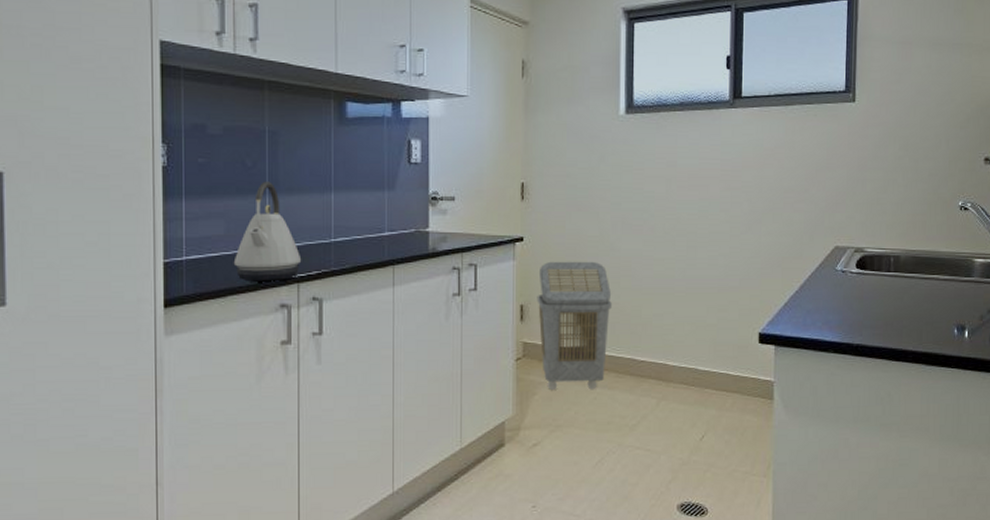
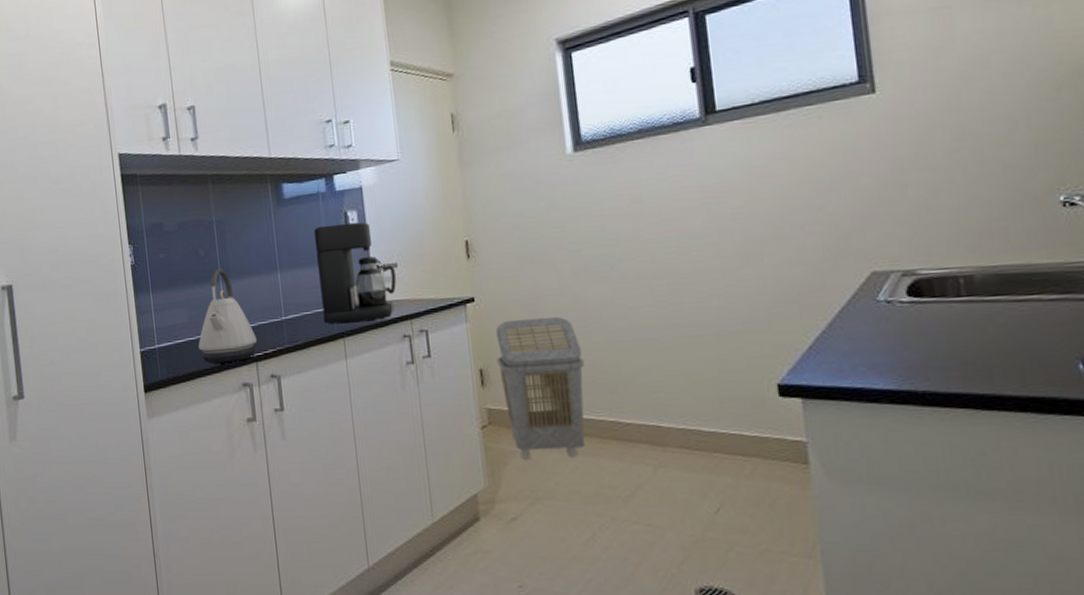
coffee maker: none [374,150,453,251] -> present [313,221,397,325]

